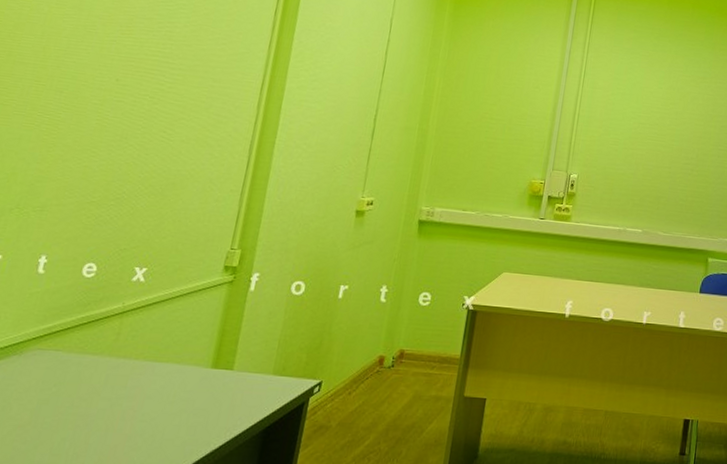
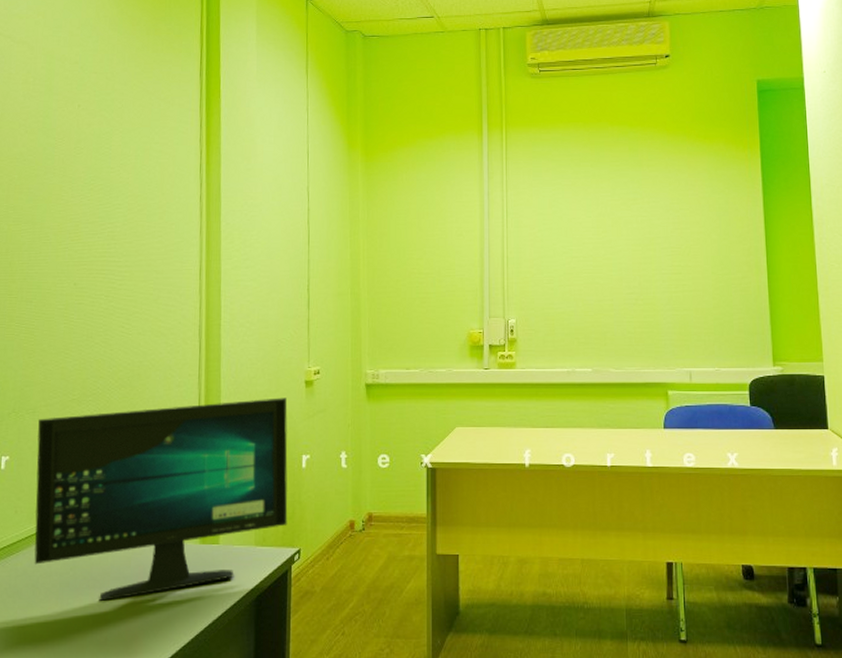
computer monitor: none [10,218,334,423] -> present [34,397,288,601]

